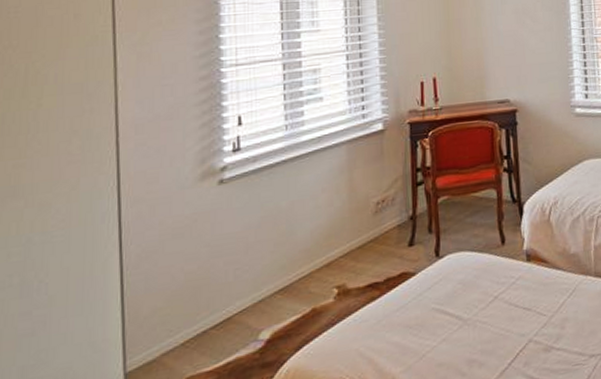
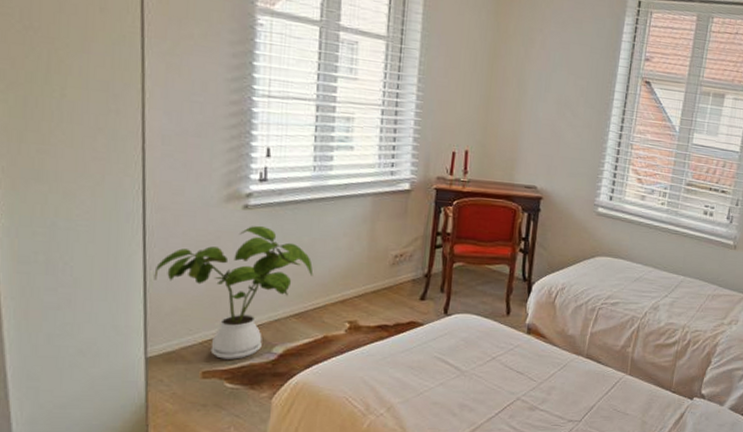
house plant: none [131,198,295,359] -> present [153,225,313,359]

